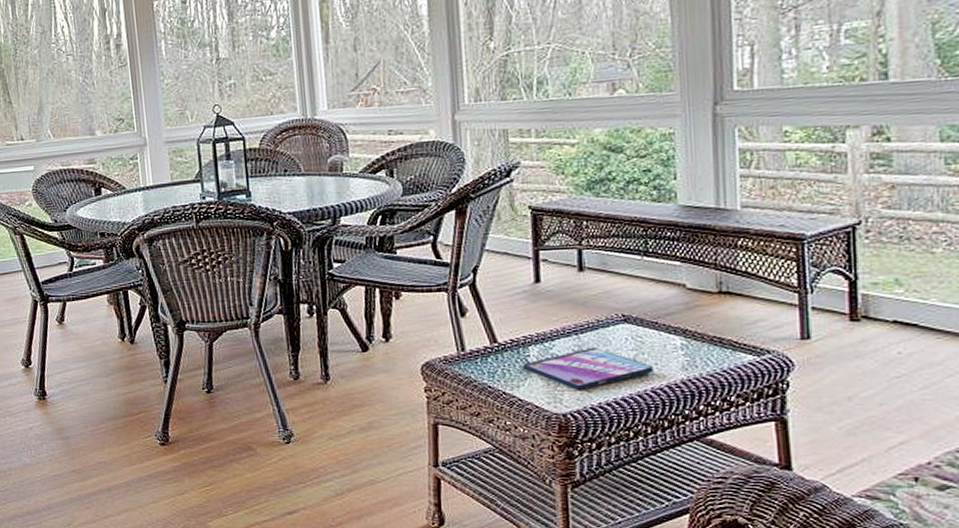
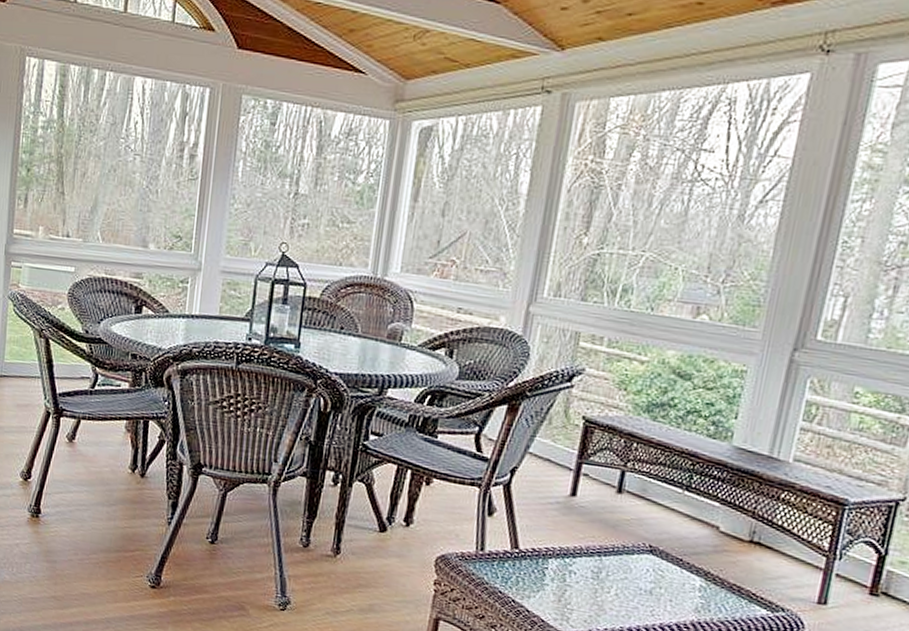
video game case: present [523,347,654,391] -> none [538,571,667,614]

